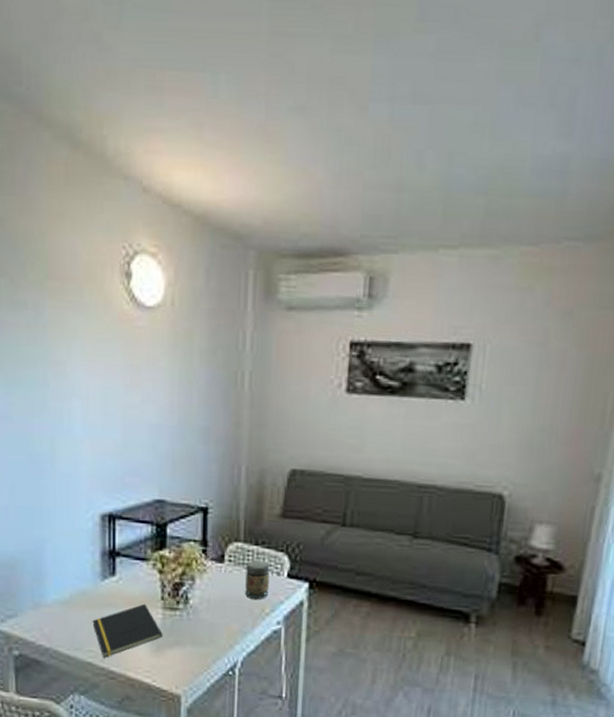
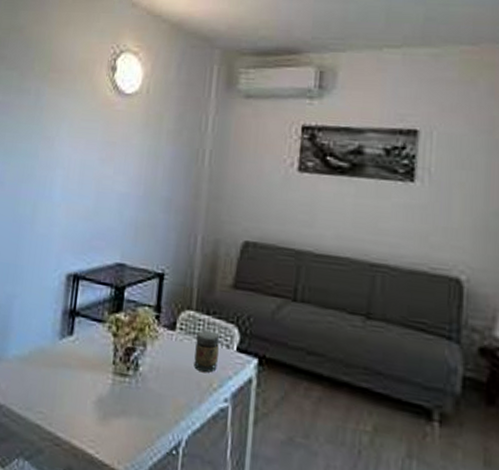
notepad: present [92,603,163,658] -> none [46,366,111,421]

